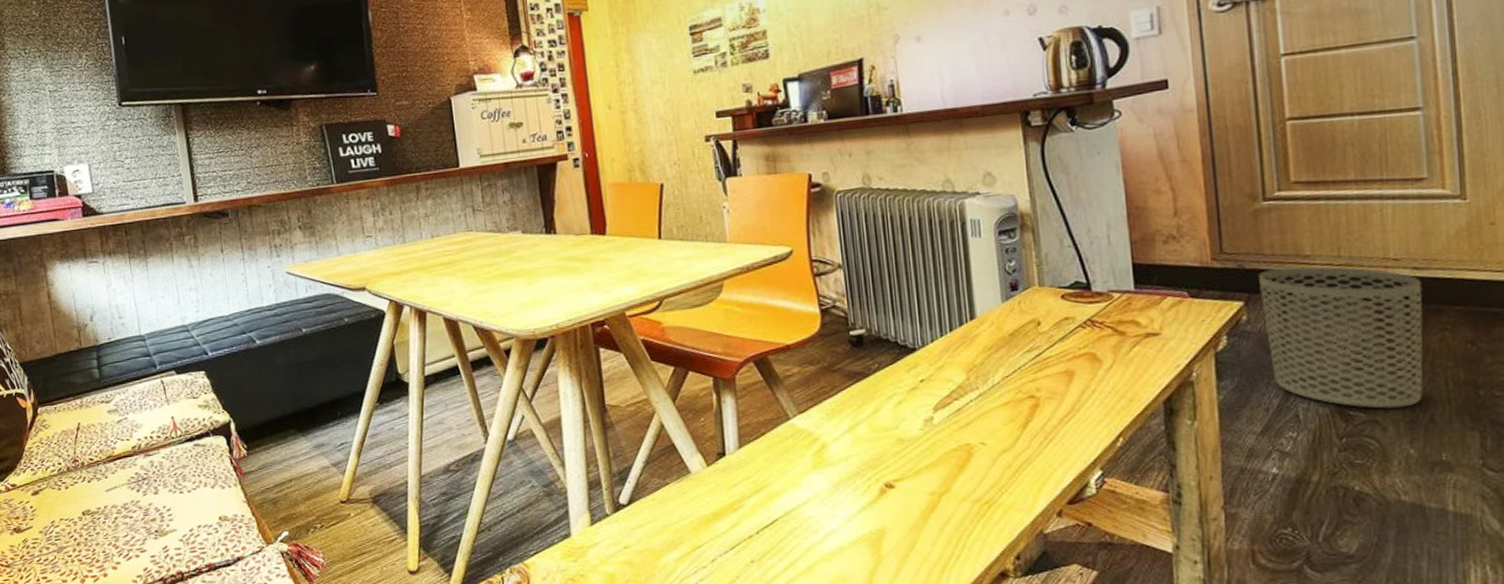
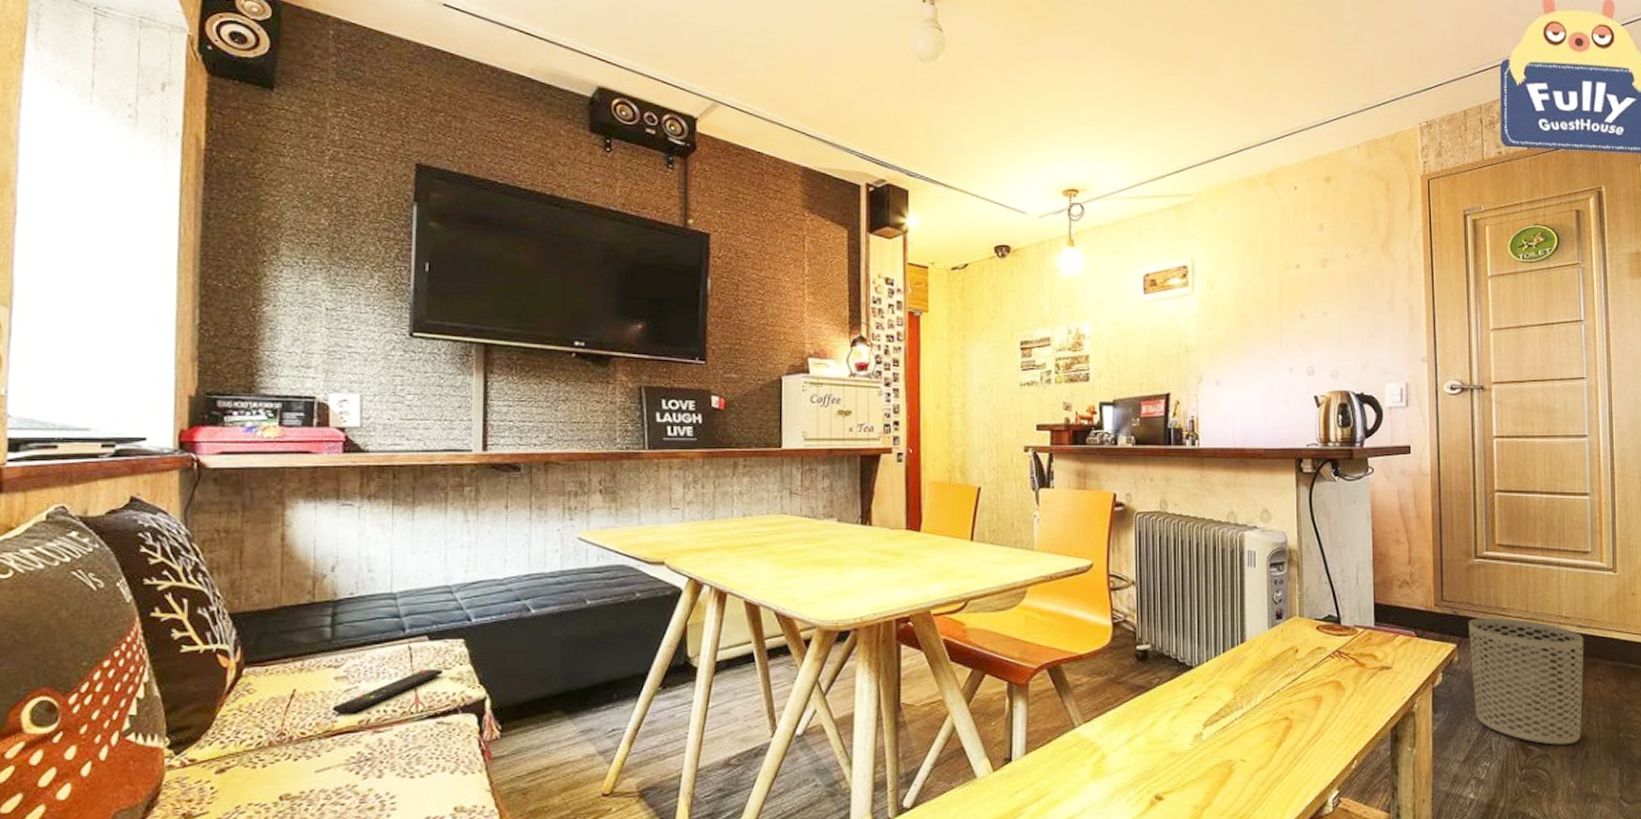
remote control: none [110,398,193,442] -> present [332,668,444,715]

